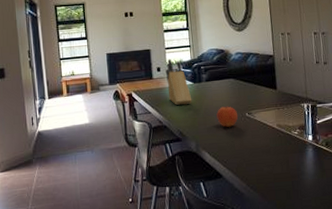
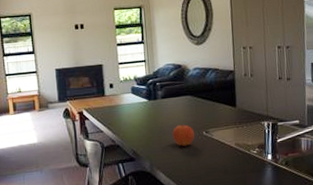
knife block: present [166,58,192,105] -> none [119,74,147,123]

